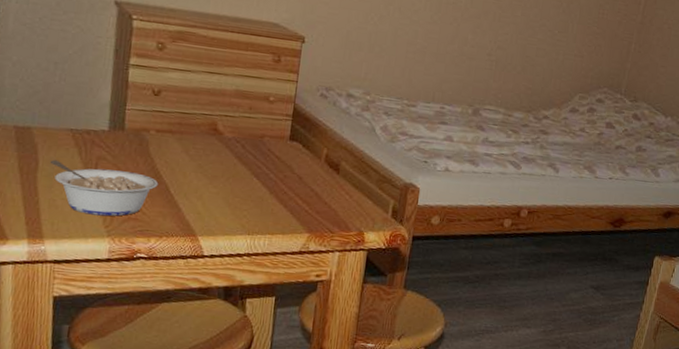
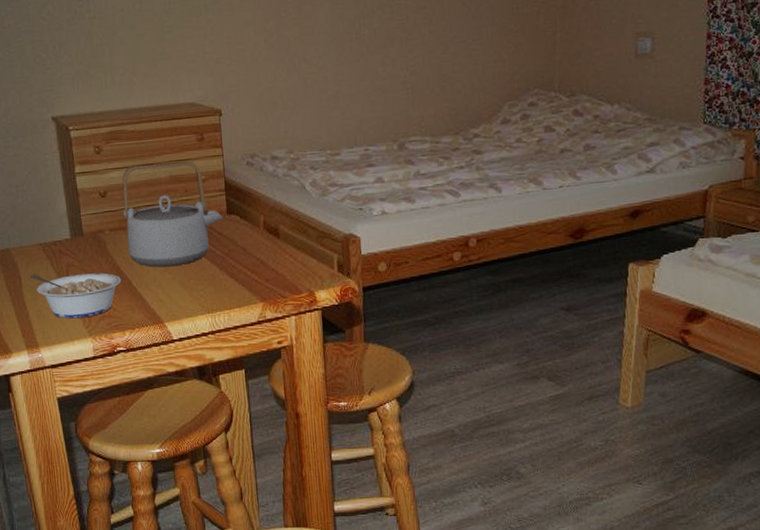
teapot: none [173,70,285,182] -> present [122,160,224,268]

